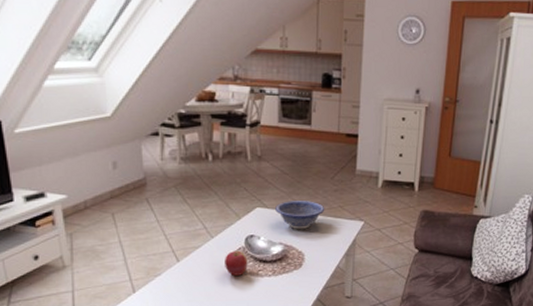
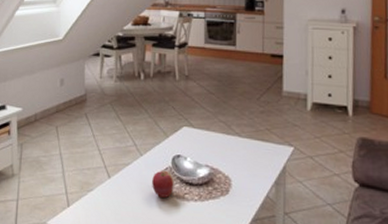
decorative bowl: present [275,201,325,229] -> none [202,121,252,152]

